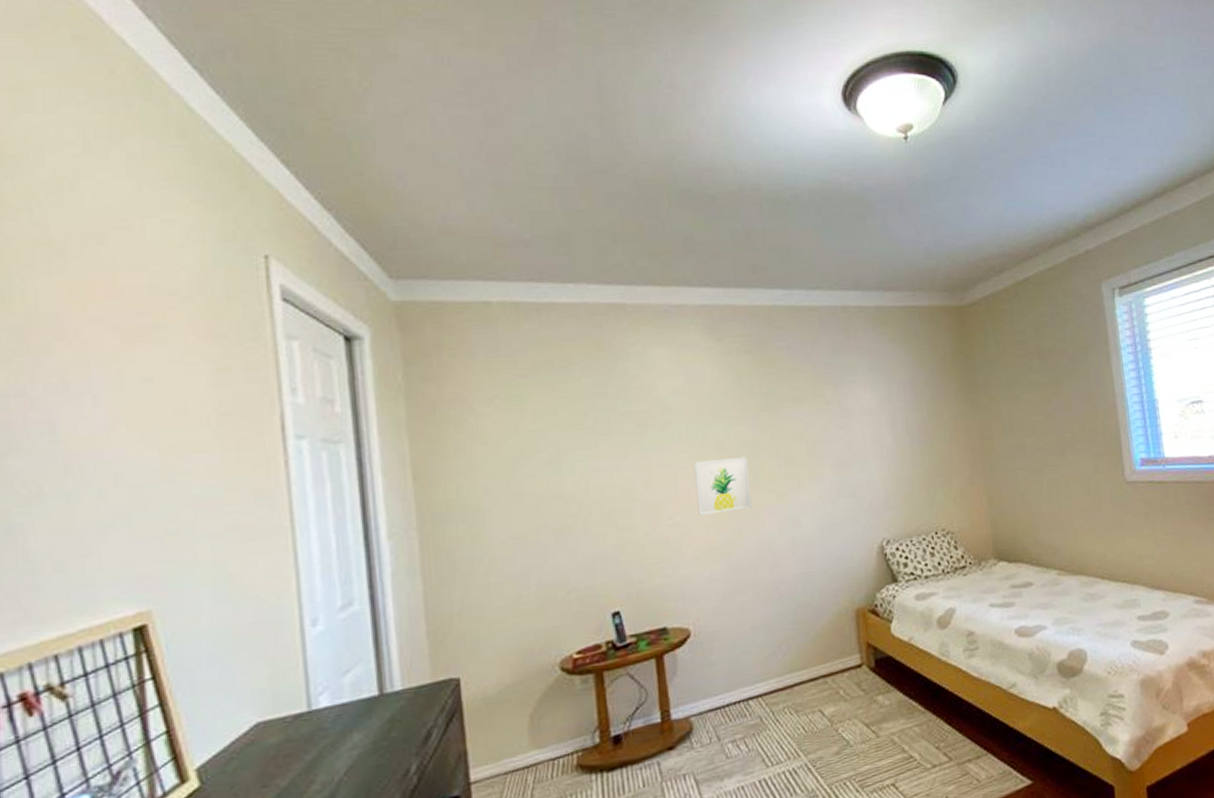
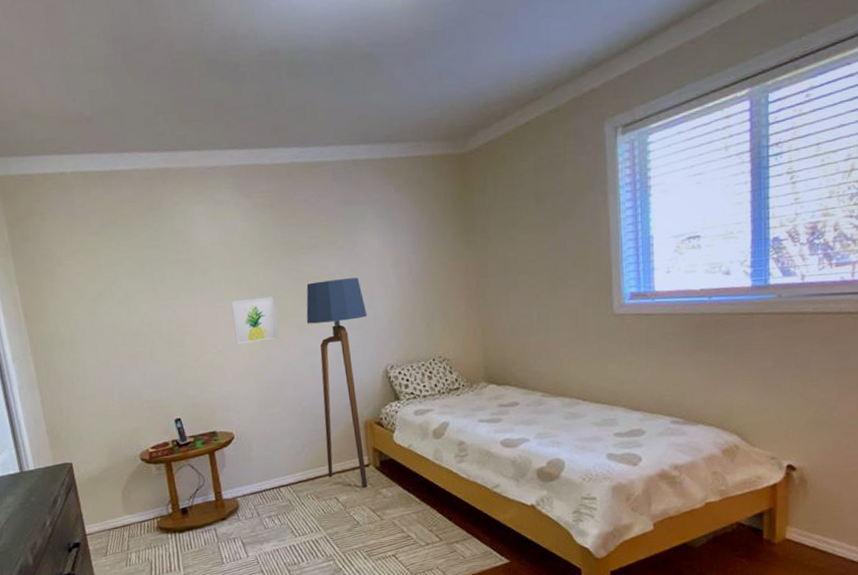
floor lamp: none [786,436,860,696] -> present [306,277,368,488]

